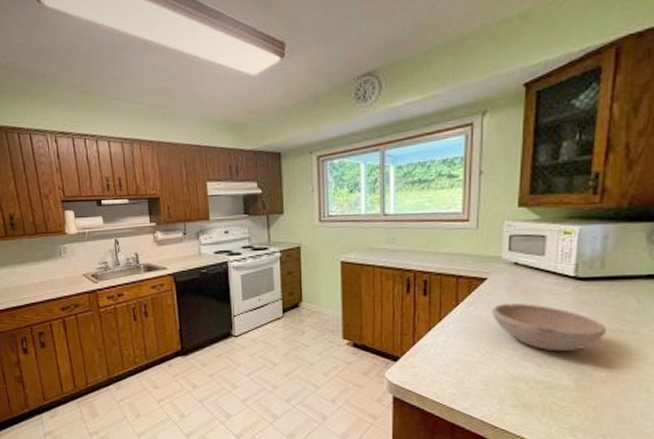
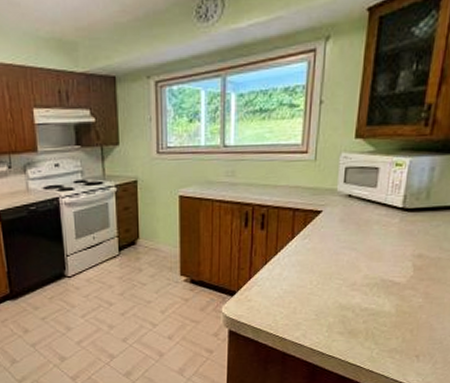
bowl: present [492,304,606,352] -> none [325,235,427,281]

